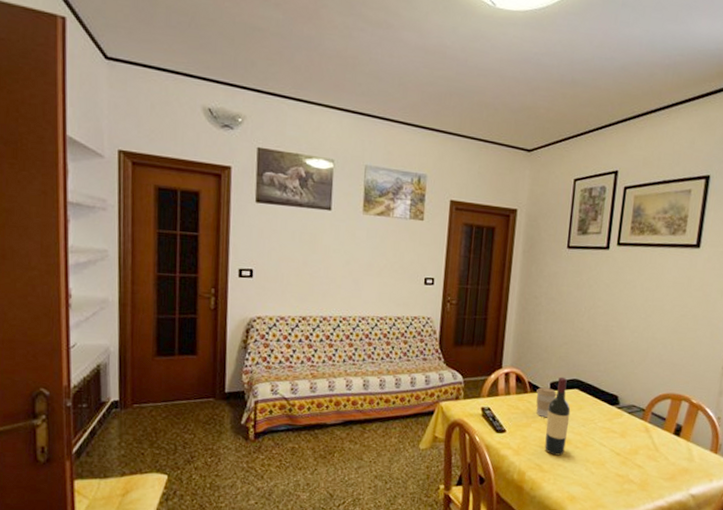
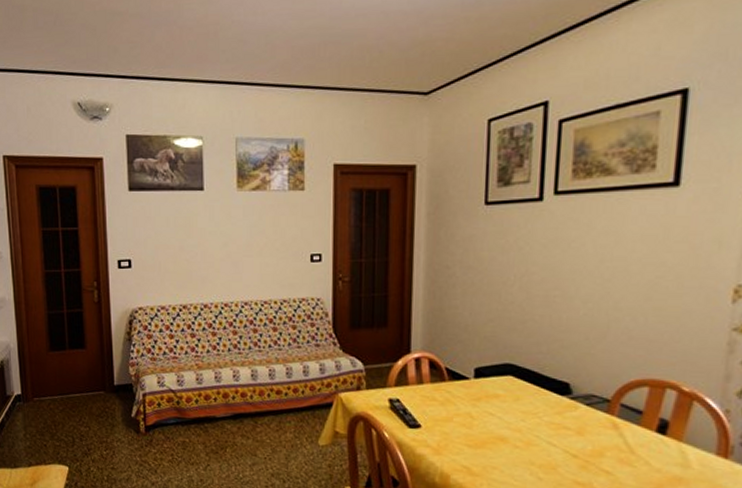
coffee cup: present [536,387,557,418] -> none [457,374,484,411]
wine bottle: present [544,376,571,456] -> none [472,361,504,457]

